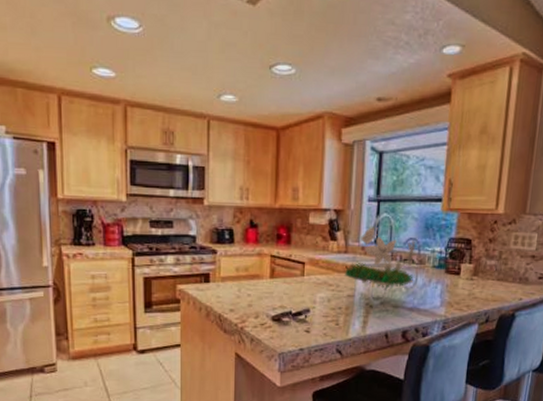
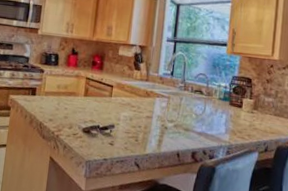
flower arrangement: present [344,225,416,290] -> none [144,61,205,115]

